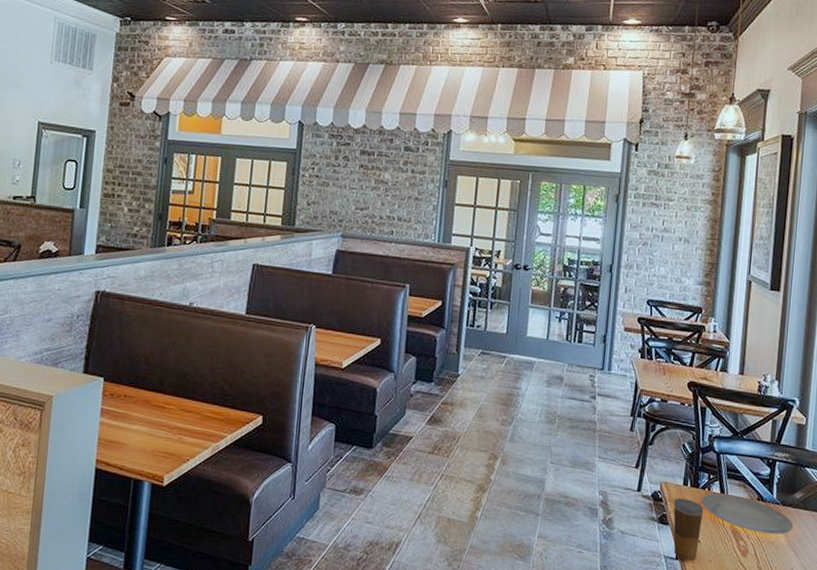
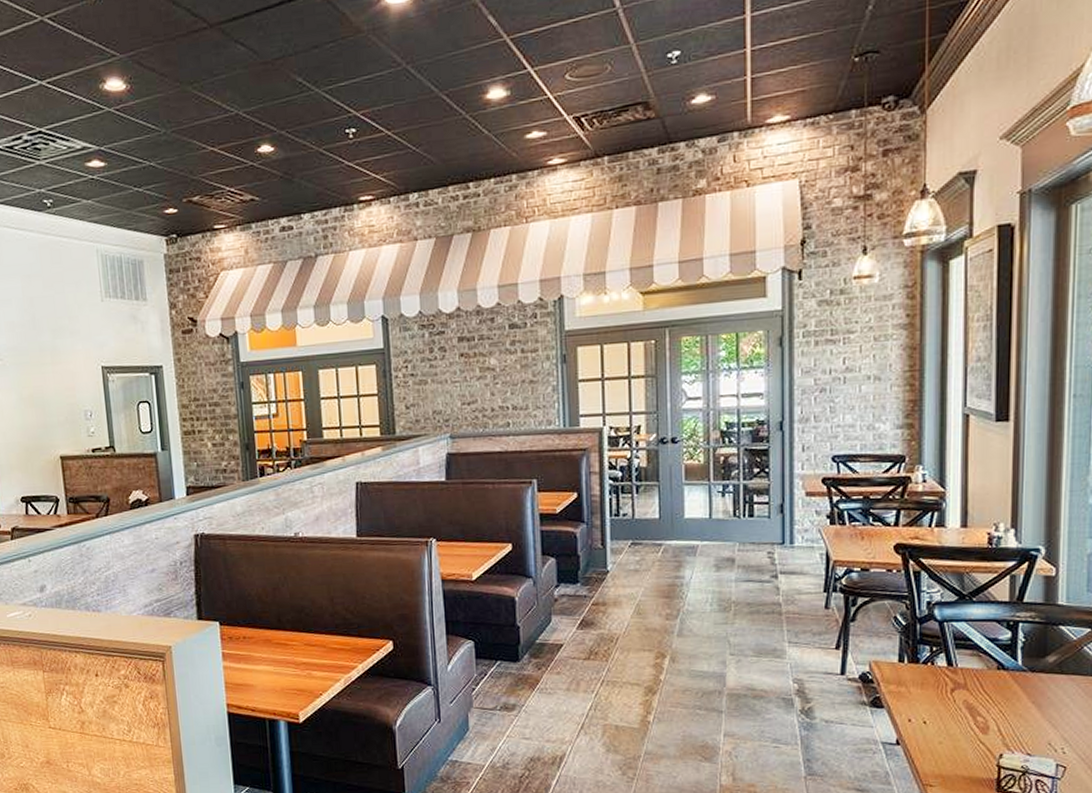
beverage cup: present [673,498,703,562] -> none [888,677,926,746]
plate: present [701,493,794,535] -> none [923,666,1048,707]

